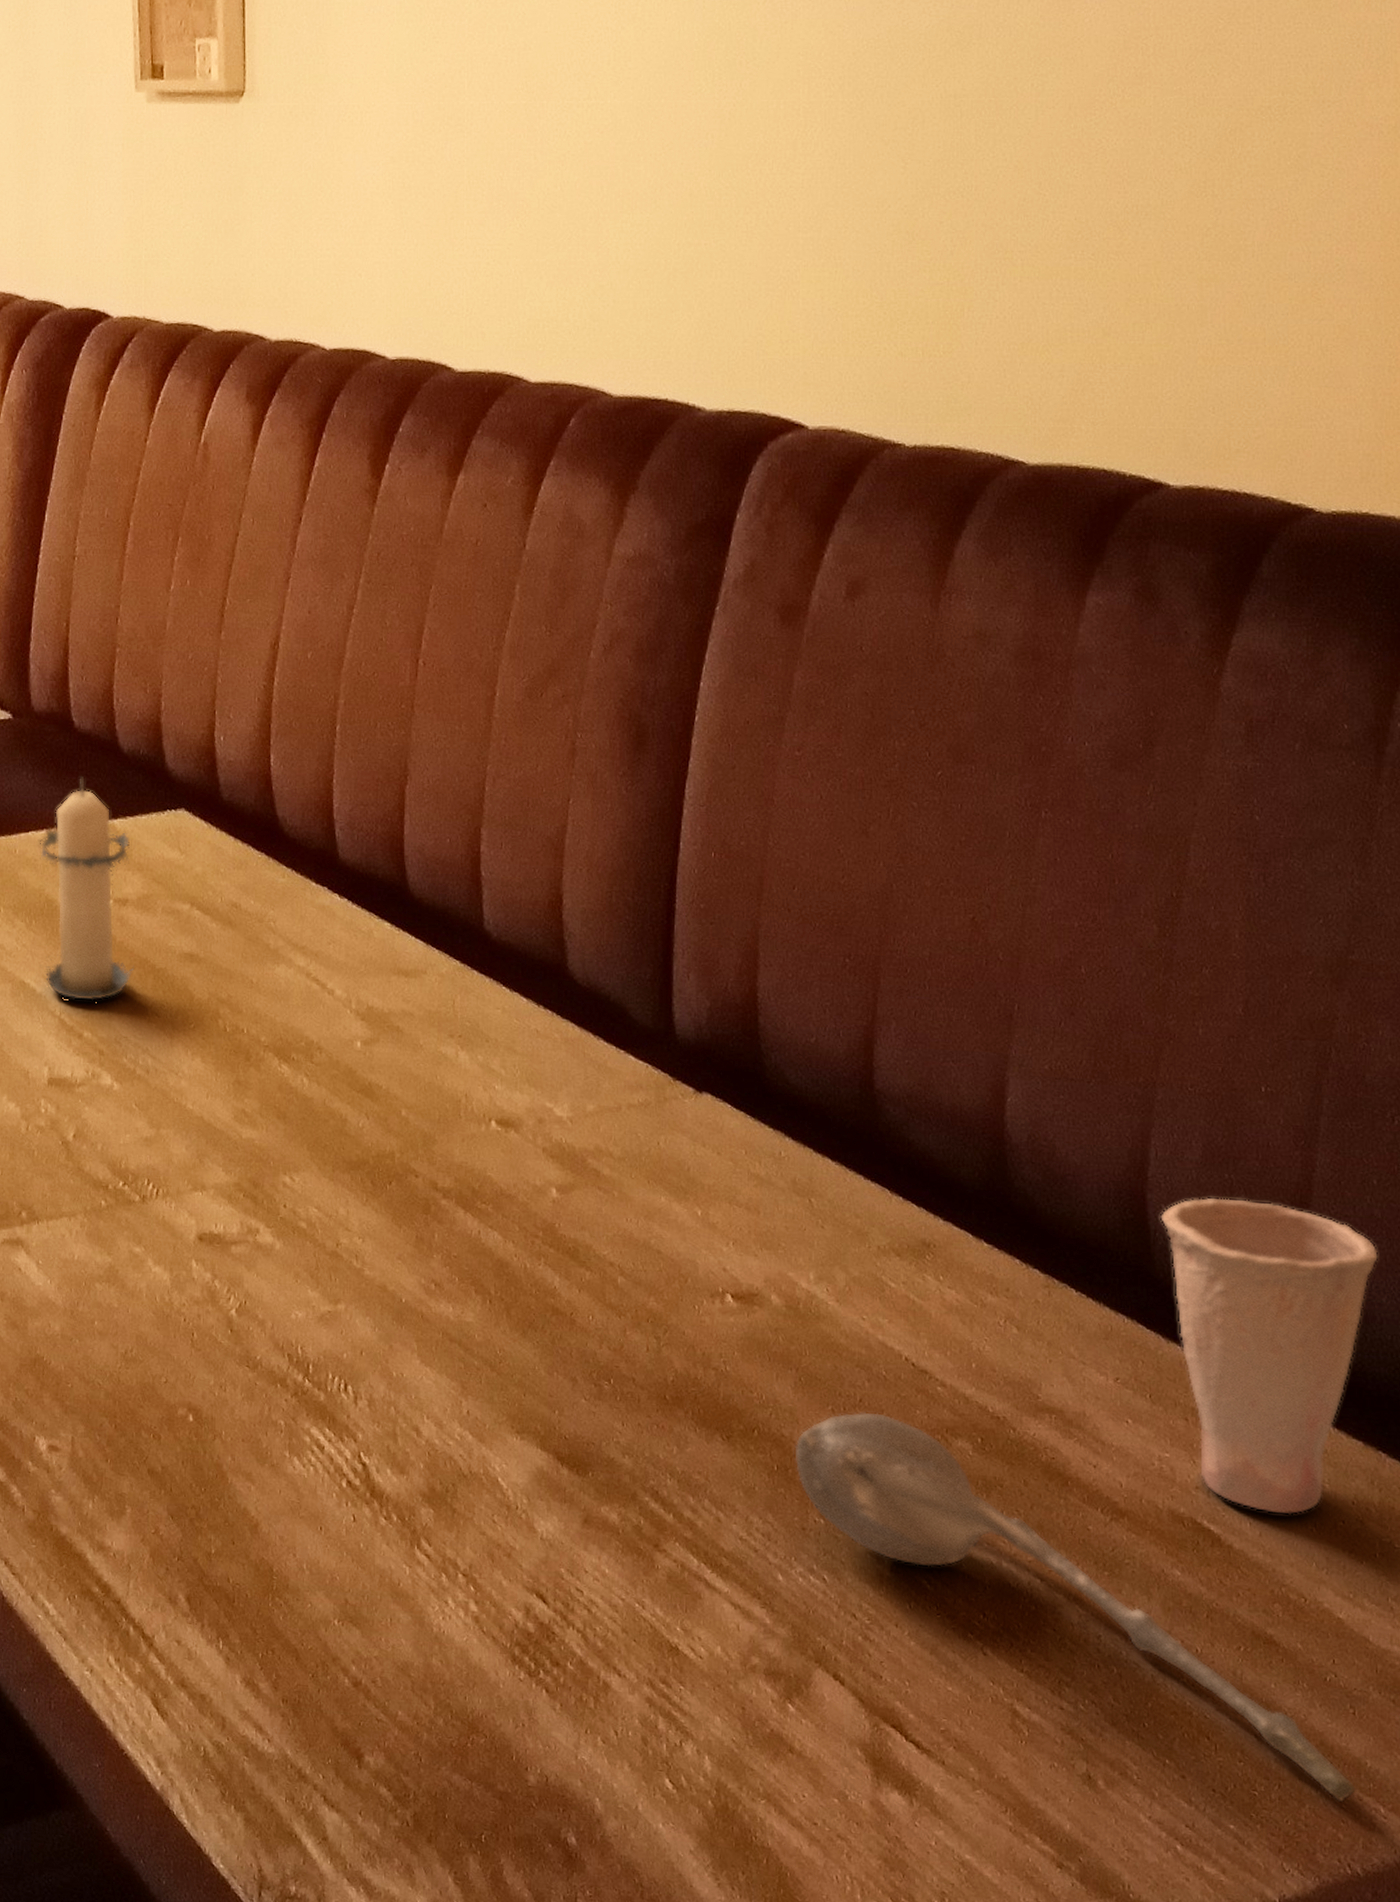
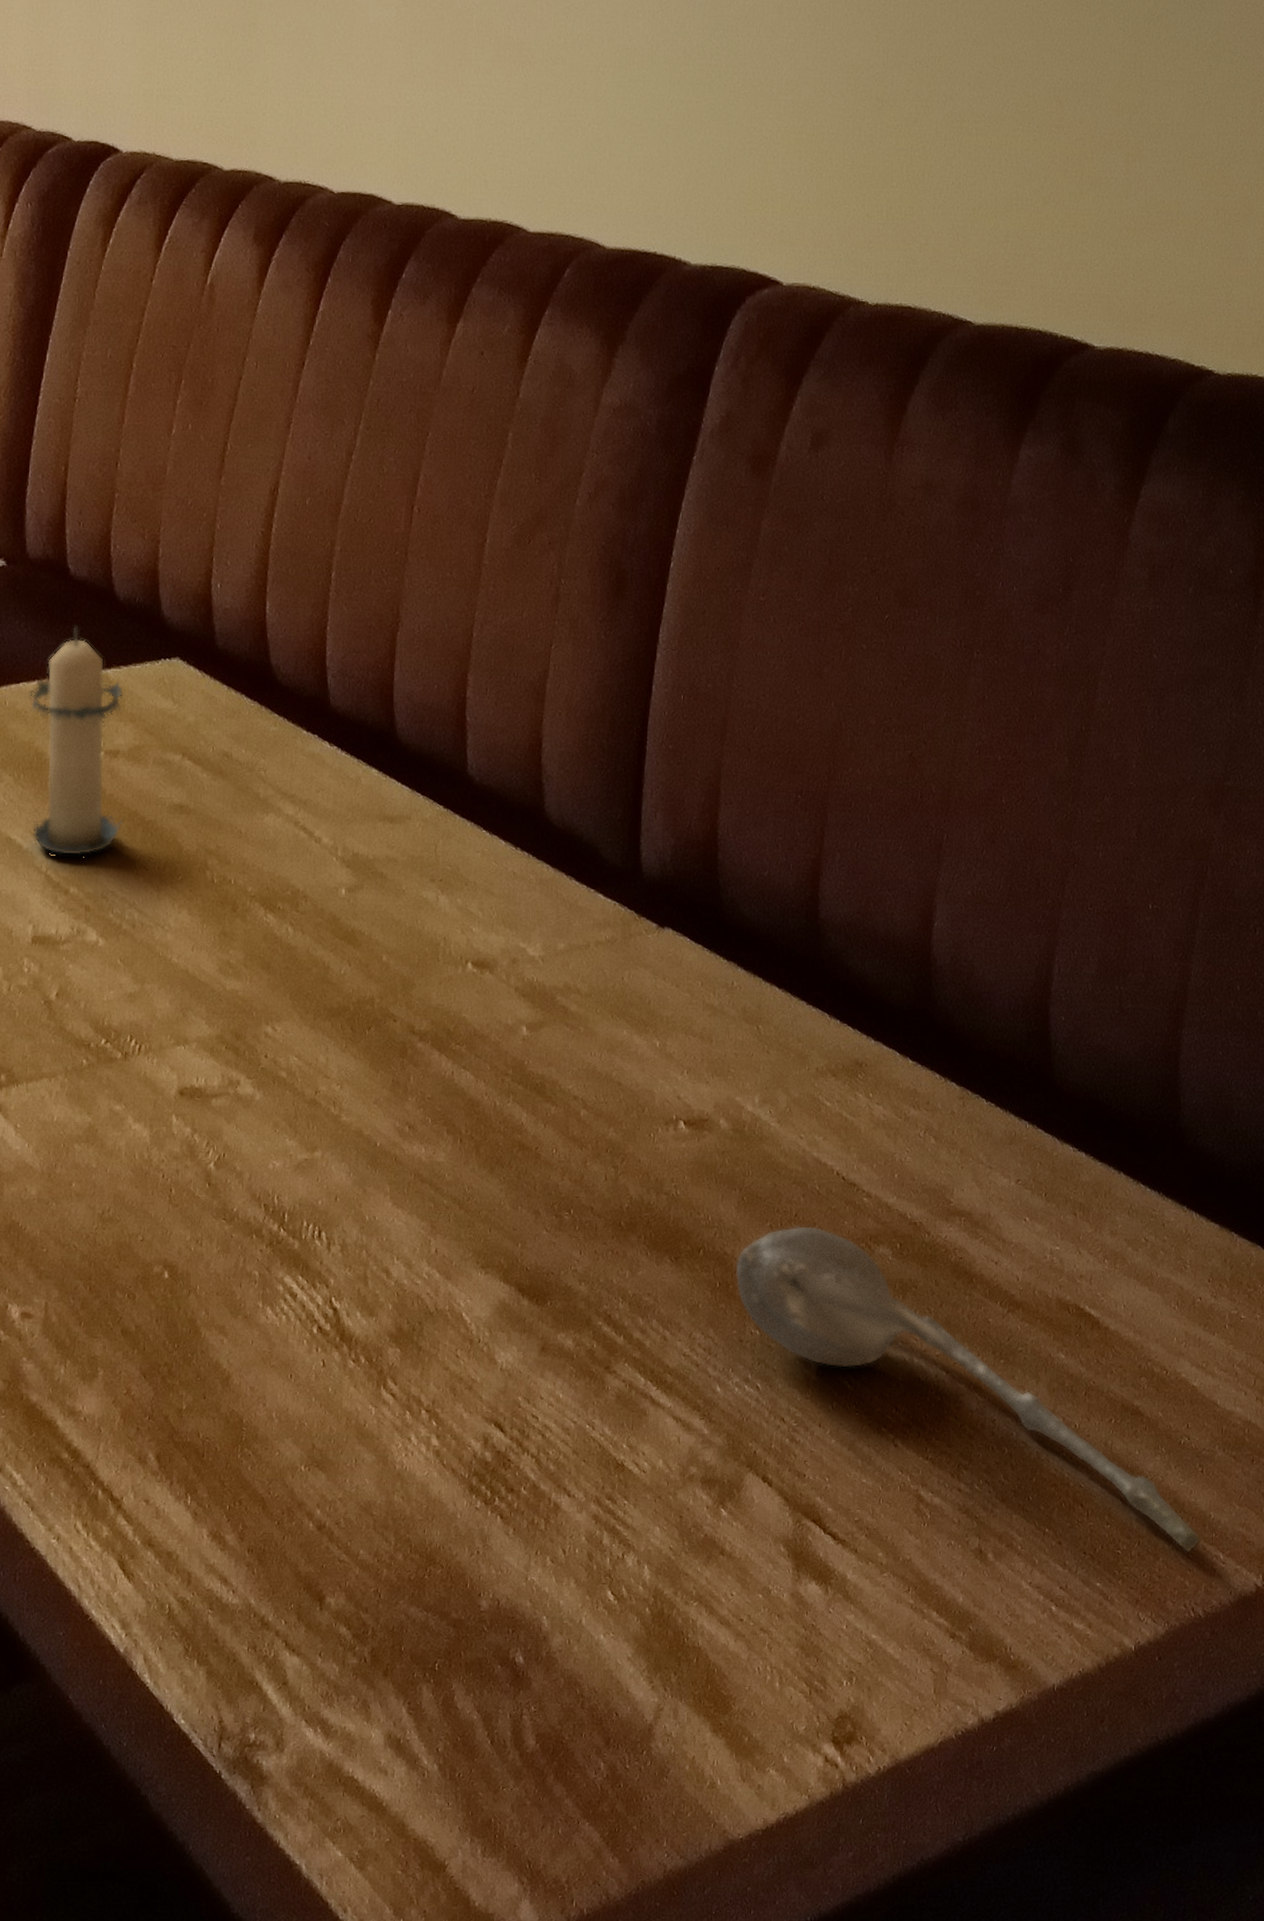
cup: present [1160,1197,1378,1515] -> none [1060,1008,1238,1295]

